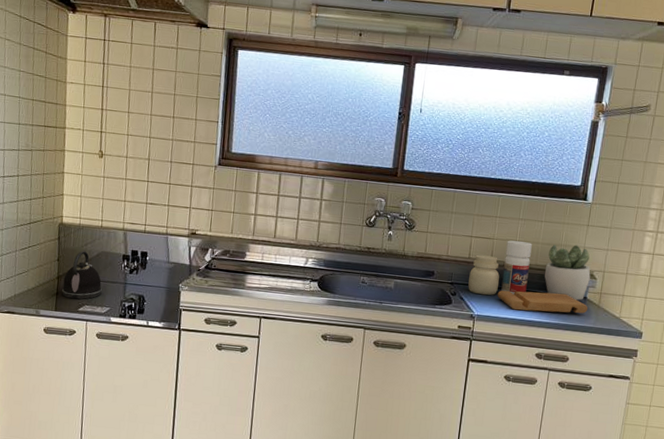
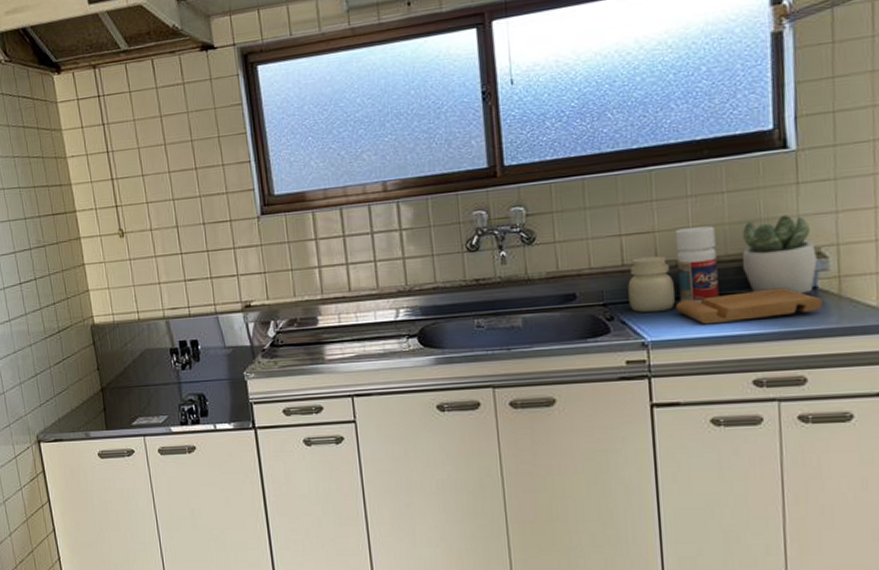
kettle: present [62,250,102,300] -> none [108,351,155,413]

